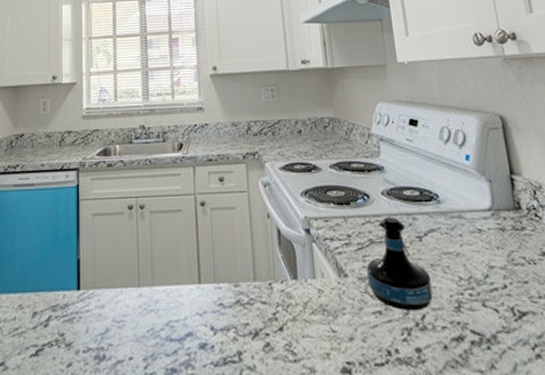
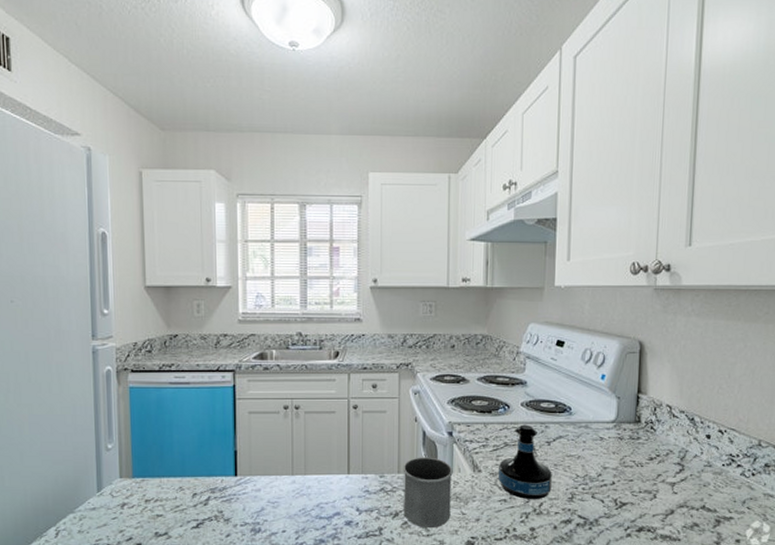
mug: none [259,260,319,352] -> present [403,457,453,529]

